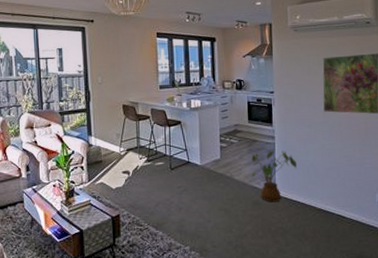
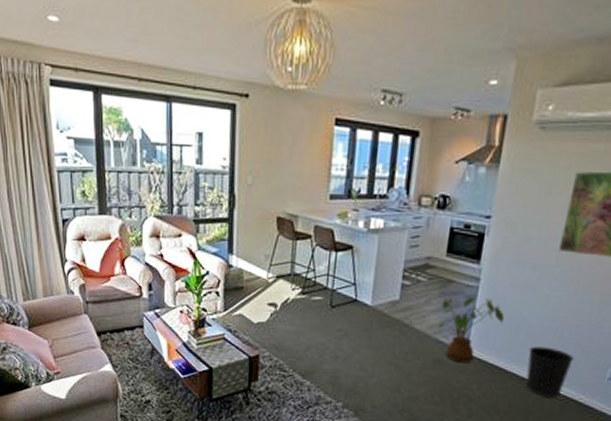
wastebasket: none [319,182,351,222] -> present [526,346,574,398]

